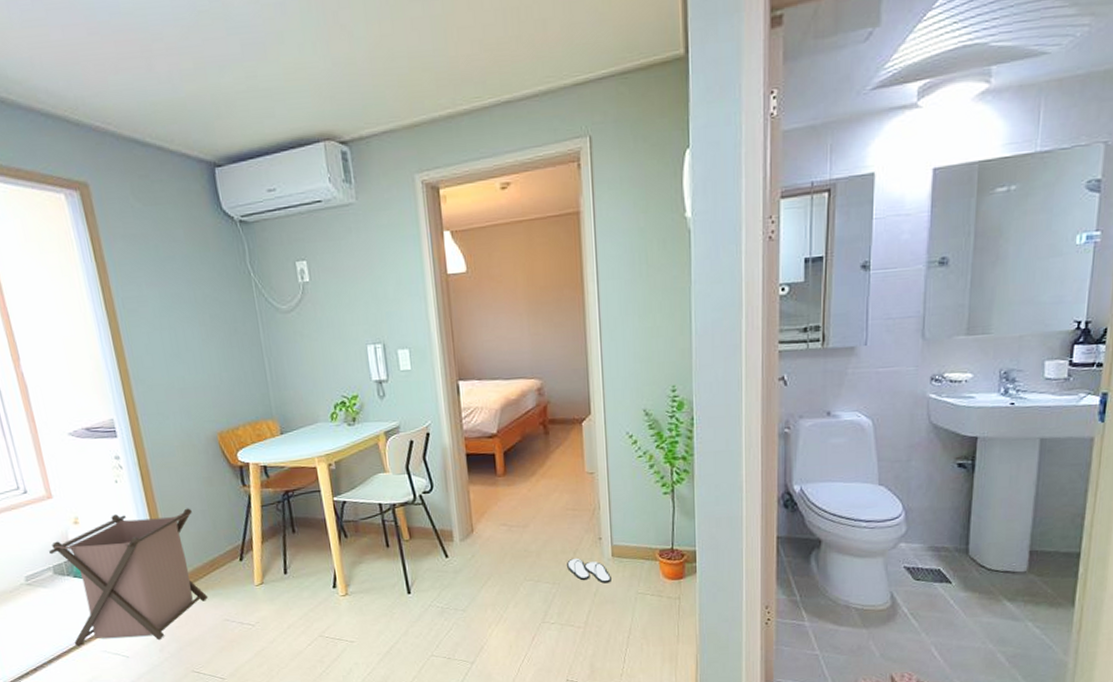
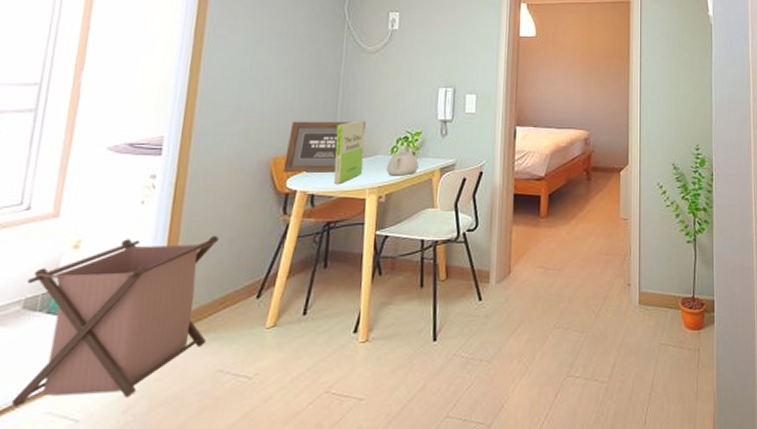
picture frame: none [226,389,300,447] -> present [283,121,366,173]
book: none [271,387,308,454] -> present [334,120,365,184]
teapot: none [329,412,362,443] -> present [386,147,419,176]
slippers: present [567,558,611,583] -> none [597,304,637,333]

